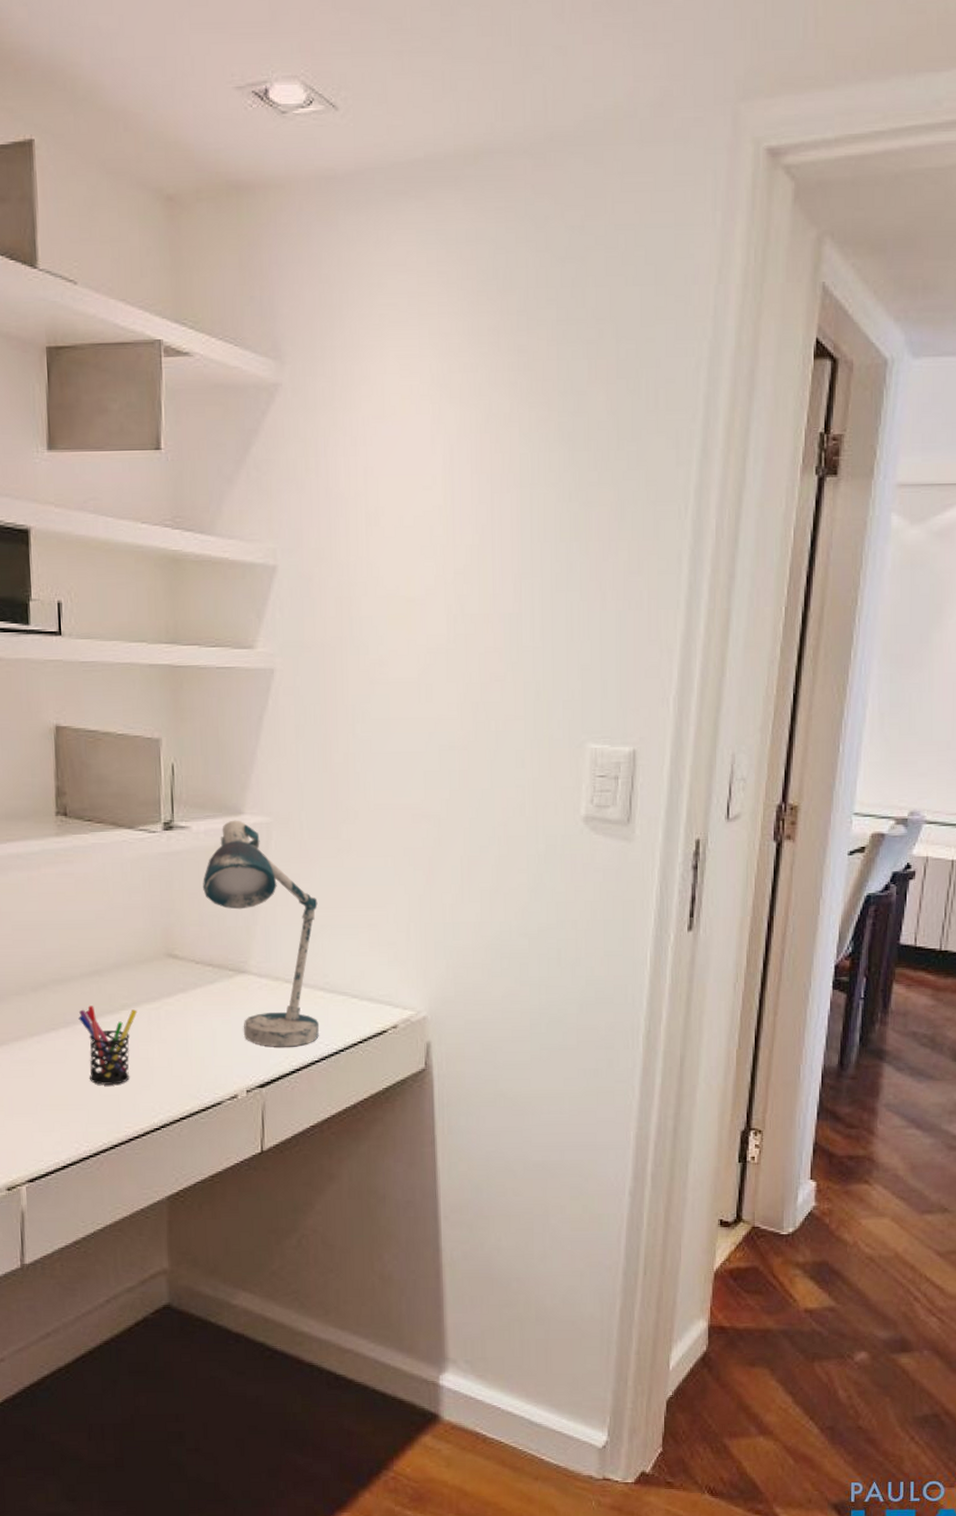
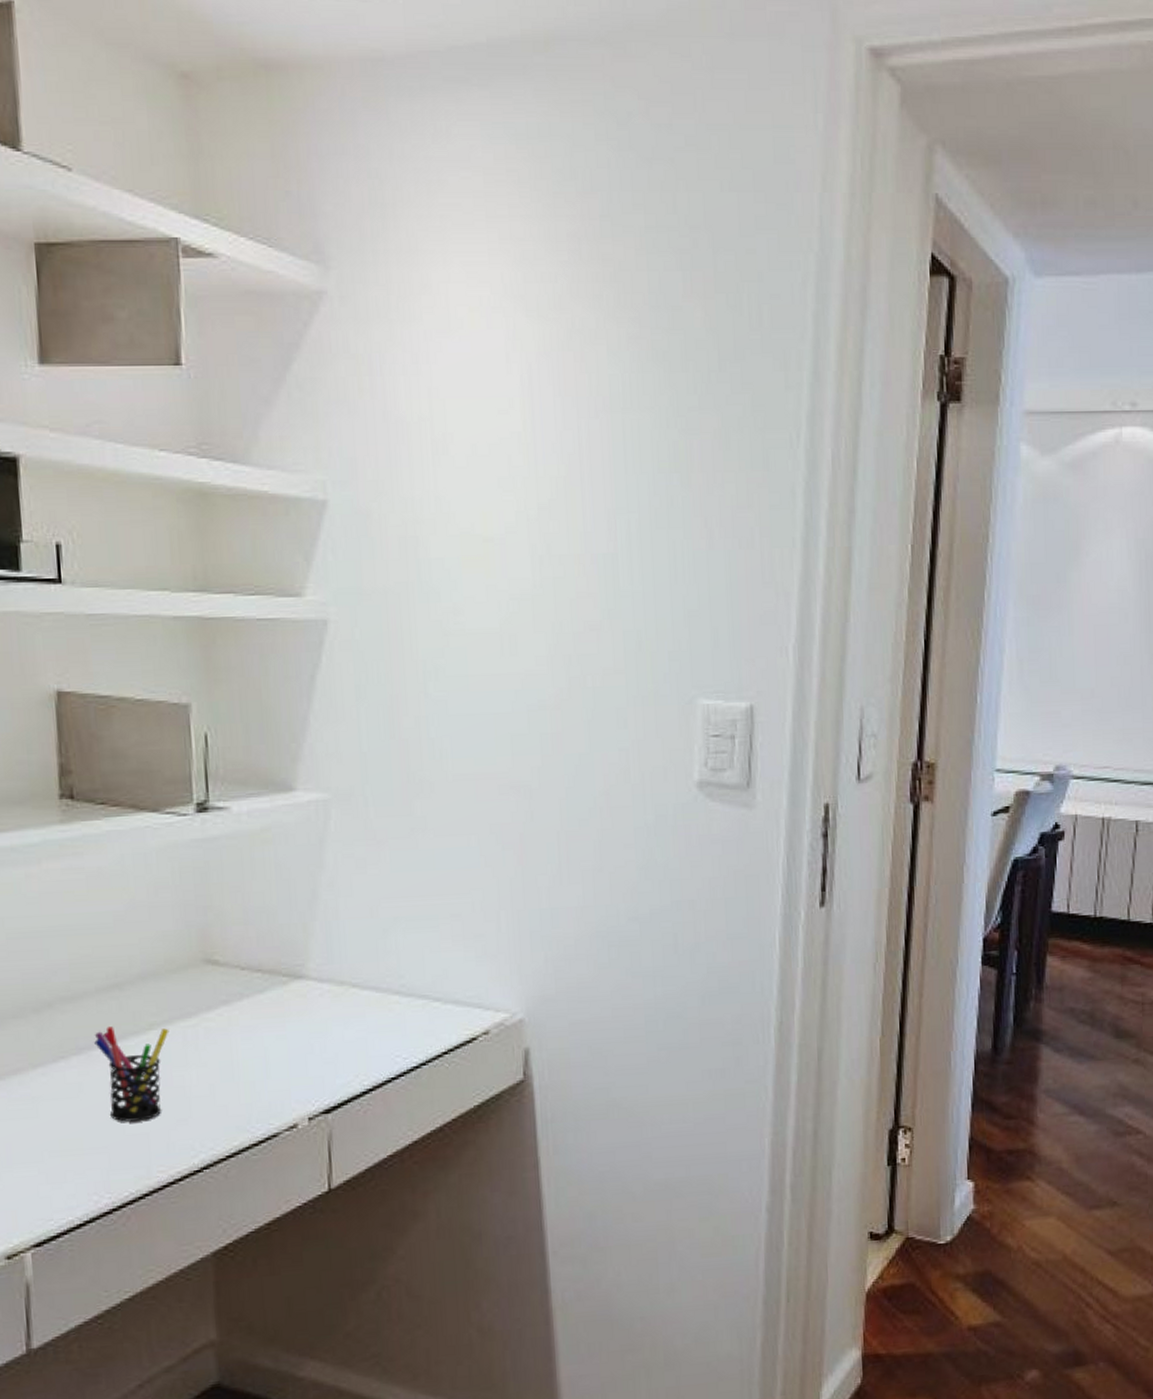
desk lamp: present [203,820,320,1047] -> none [247,797,396,1064]

